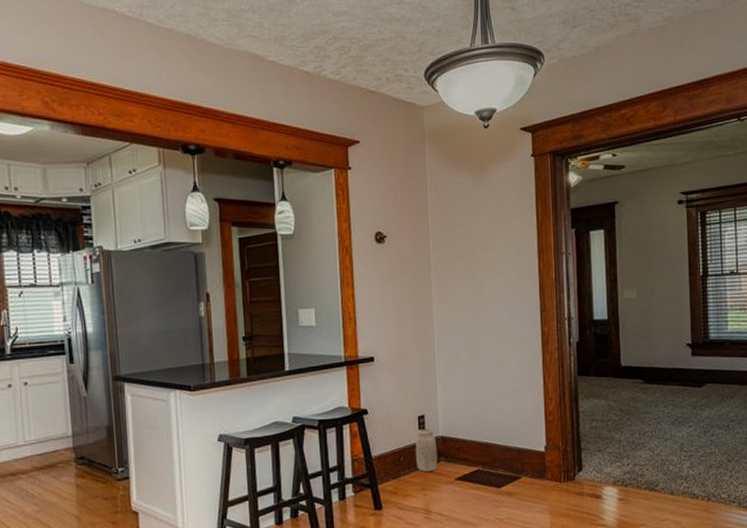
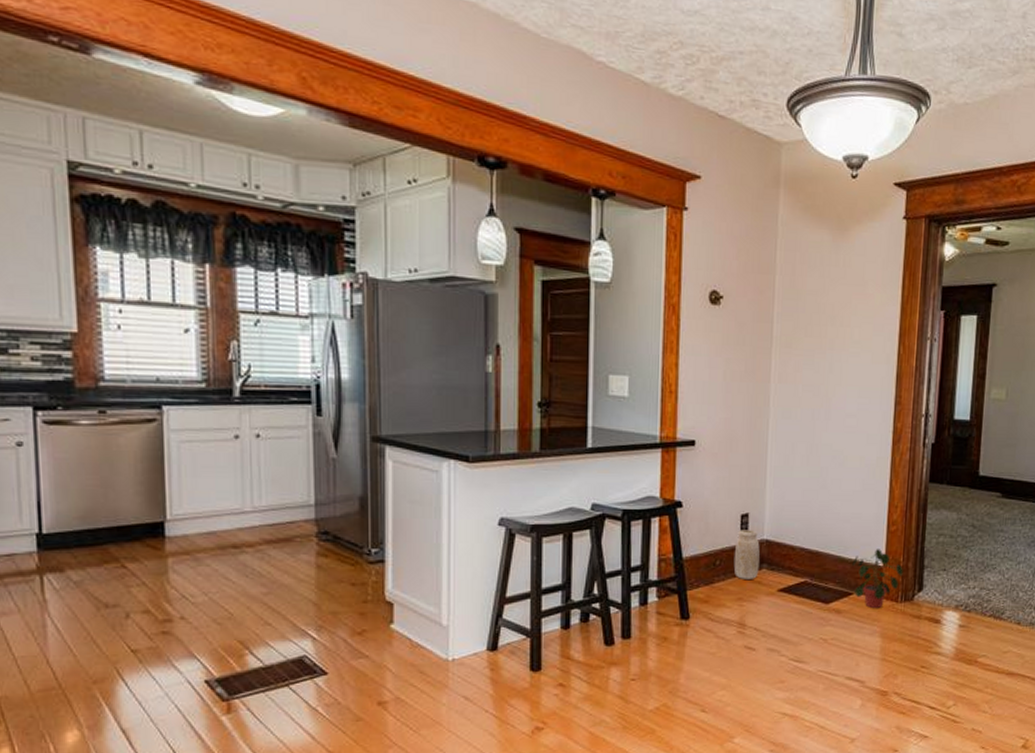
potted plant: none [518,437,563,489] -> present [852,549,903,608]

